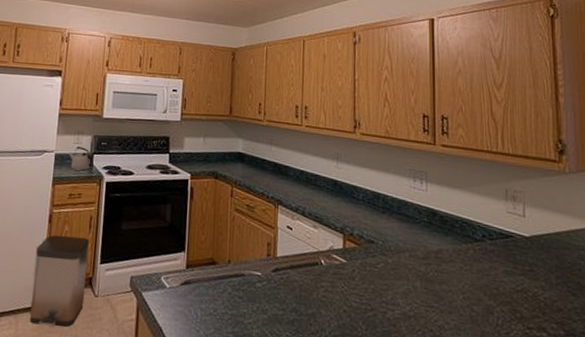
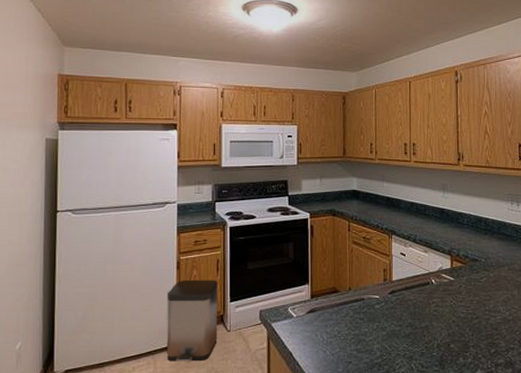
kettle: present [68,146,93,172] -> none [190,196,216,220]

